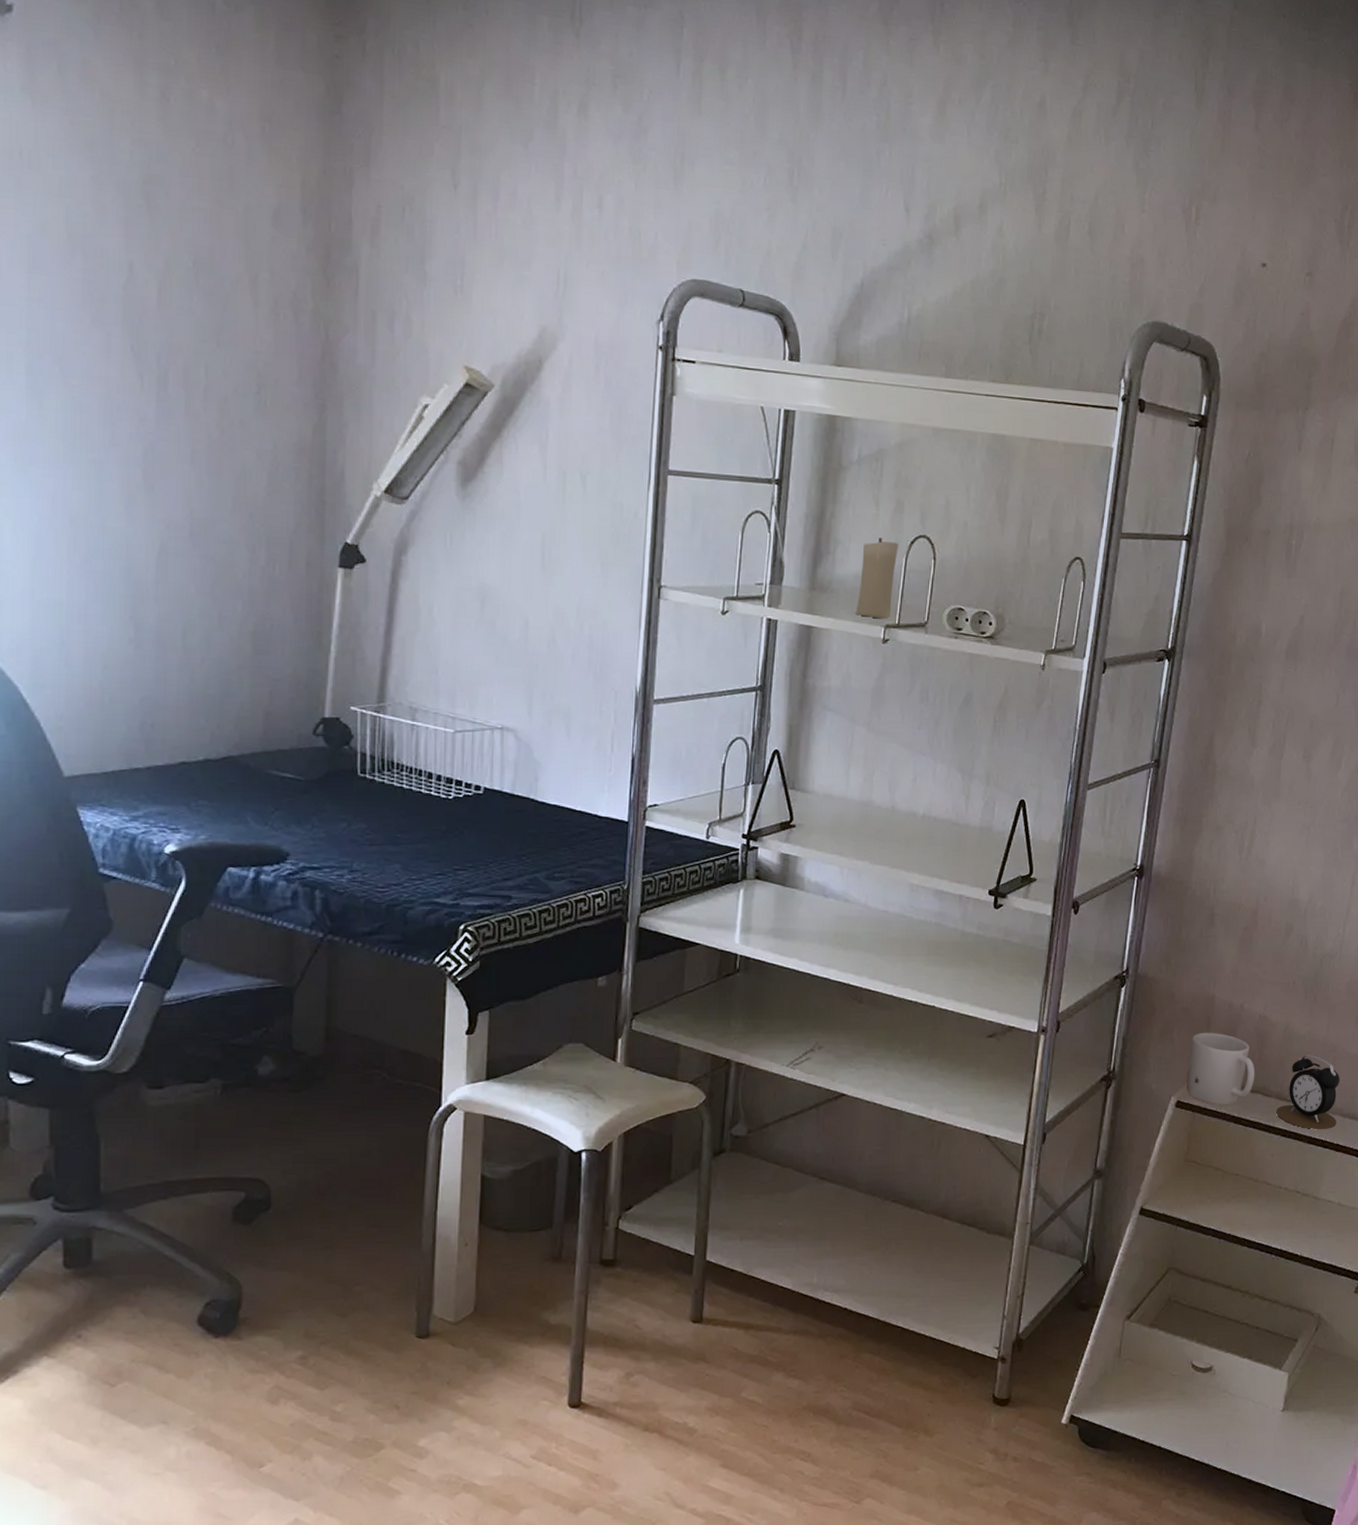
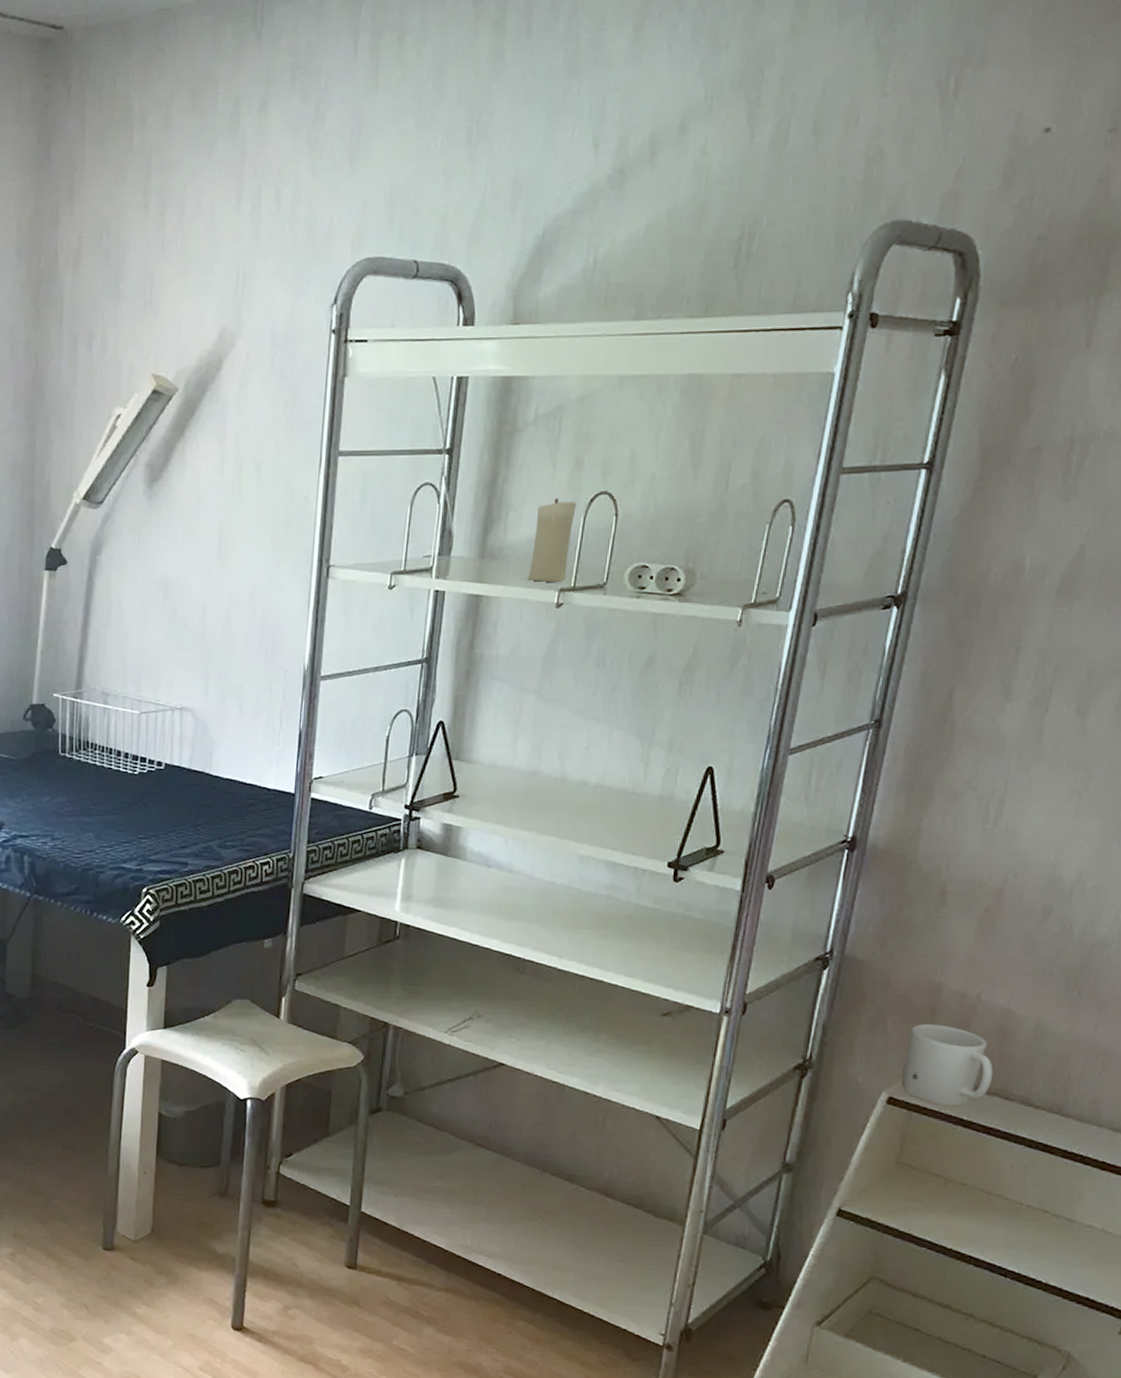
alarm clock: present [1276,1054,1340,1130] -> none [1019,1055,1111,1144]

